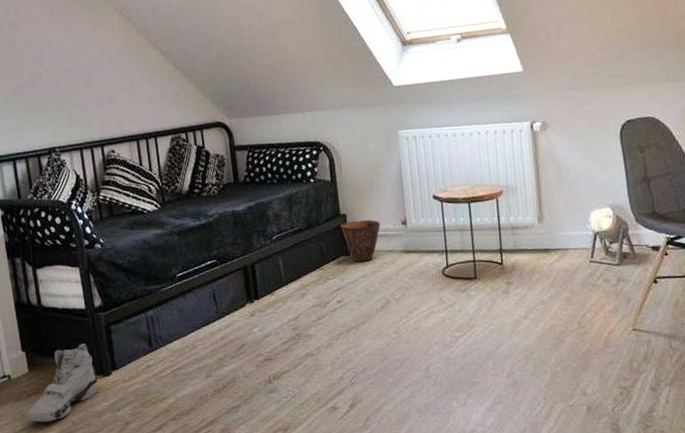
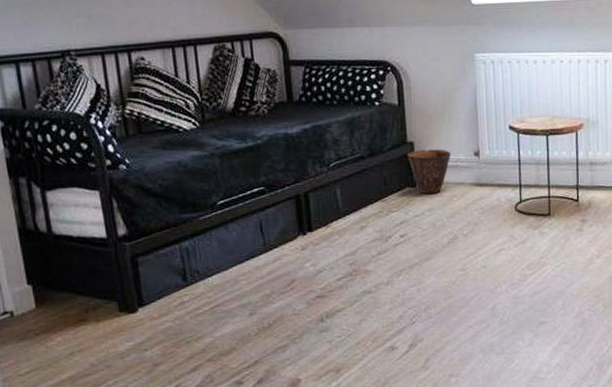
sneaker: present [26,343,99,423] -> none [33,277,123,364]

